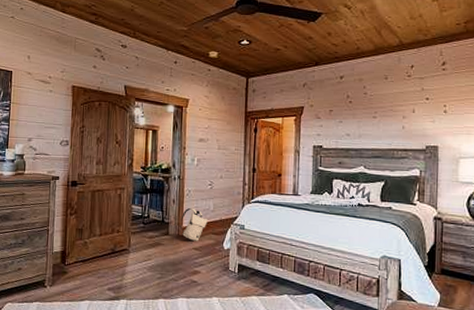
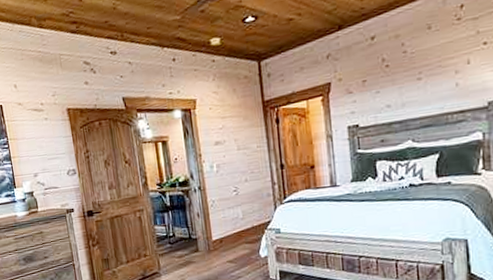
backpack: present [179,207,208,241] -> none [208,218,239,254]

